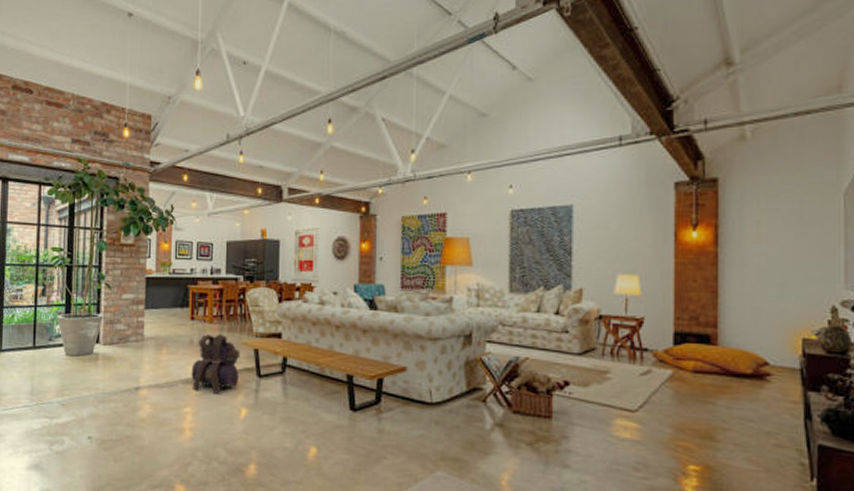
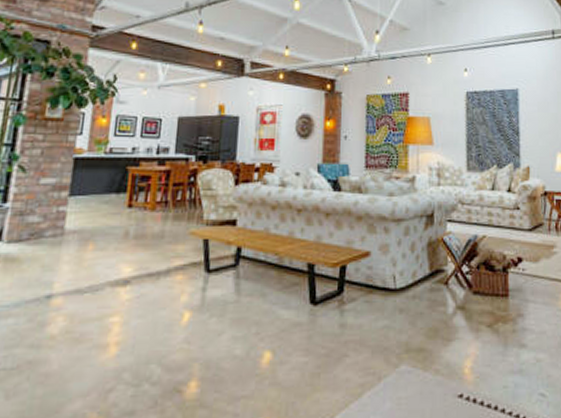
backpack: present [191,333,240,395] -> none [122,223,187,297]

